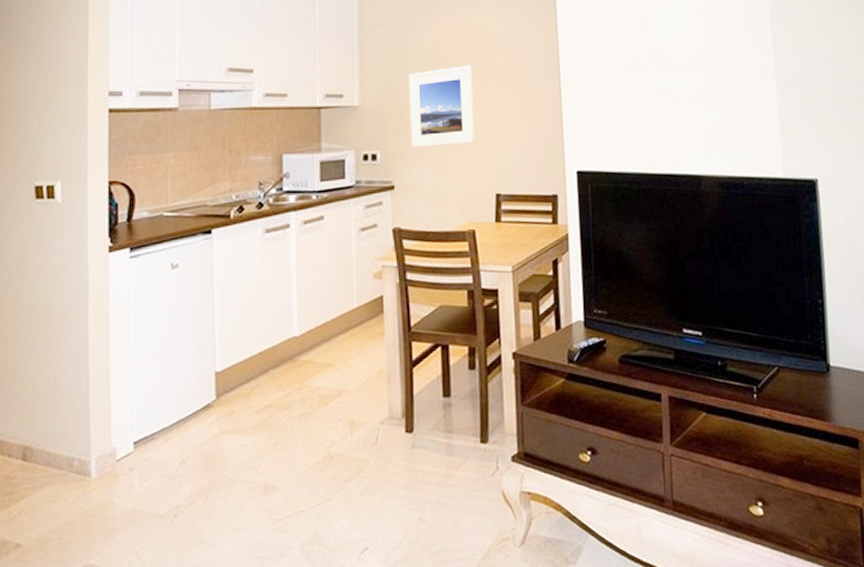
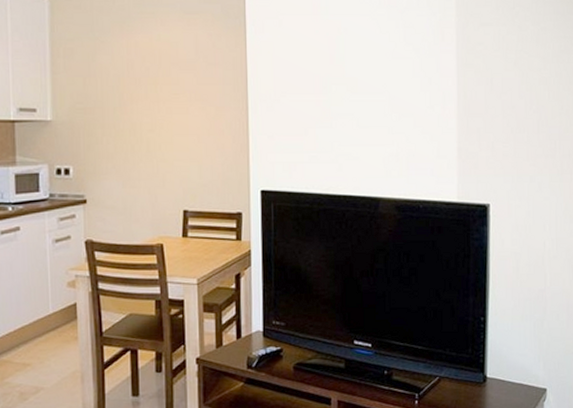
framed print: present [408,65,475,148] -> none [99,83,164,163]

